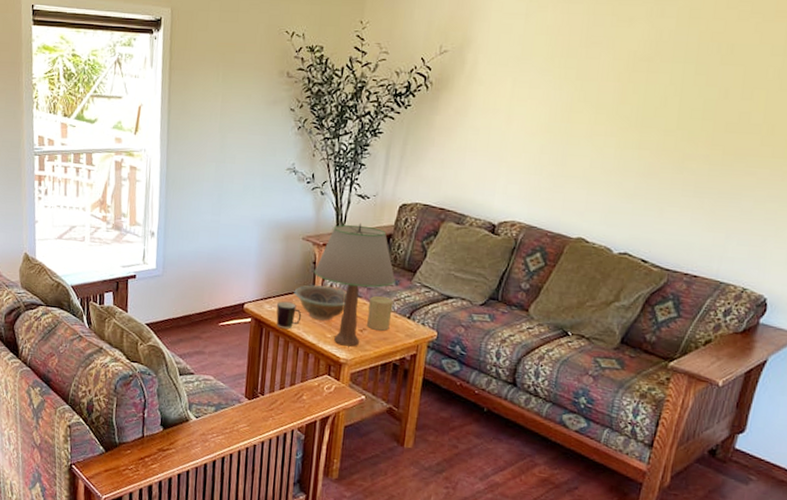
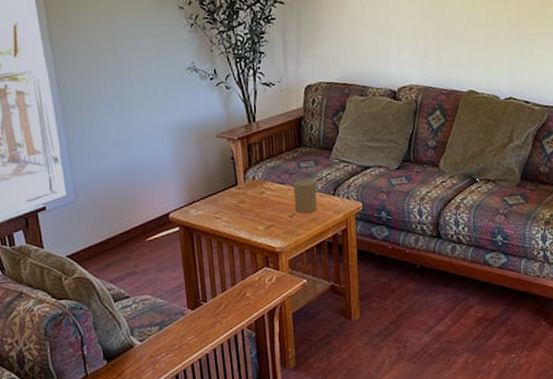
mug: present [276,301,302,329] -> none [202,202,230,231]
decorative bowl: present [294,285,347,321] -> none [217,179,271,215]
table lamp: present [314,223,396,347] -> none [233,110,314,235]

